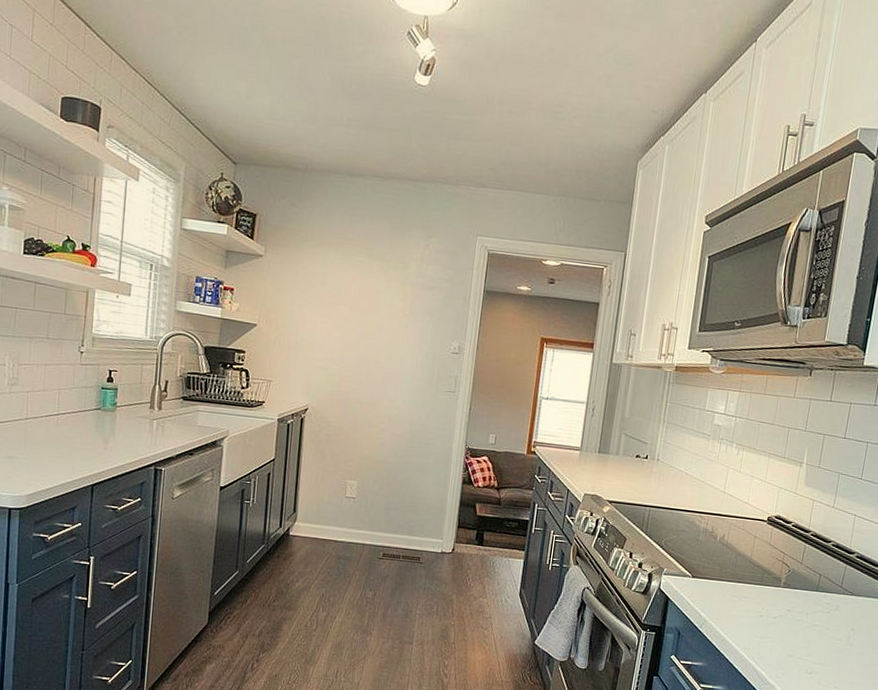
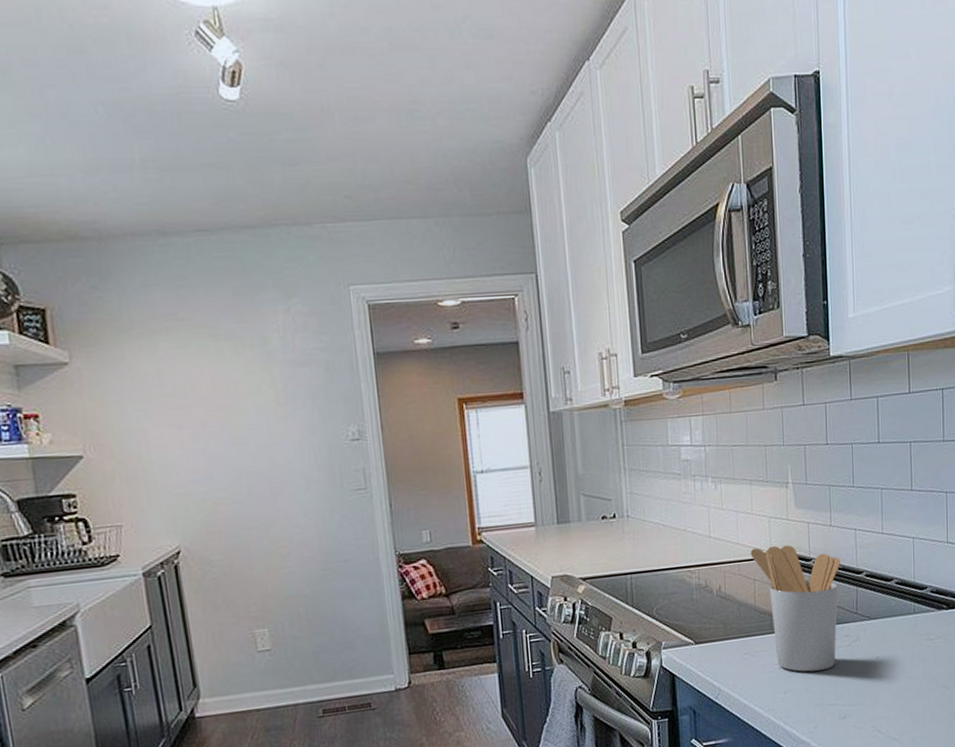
utensil holder: none [756,510,836,628] -> present [750,545,841,672]

